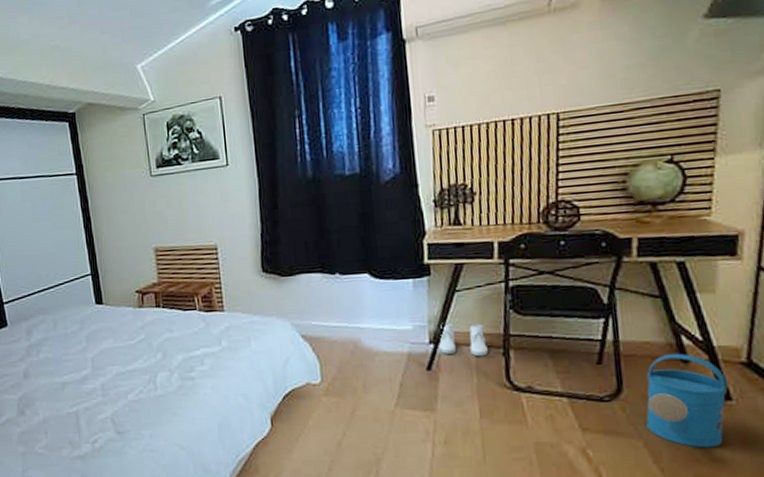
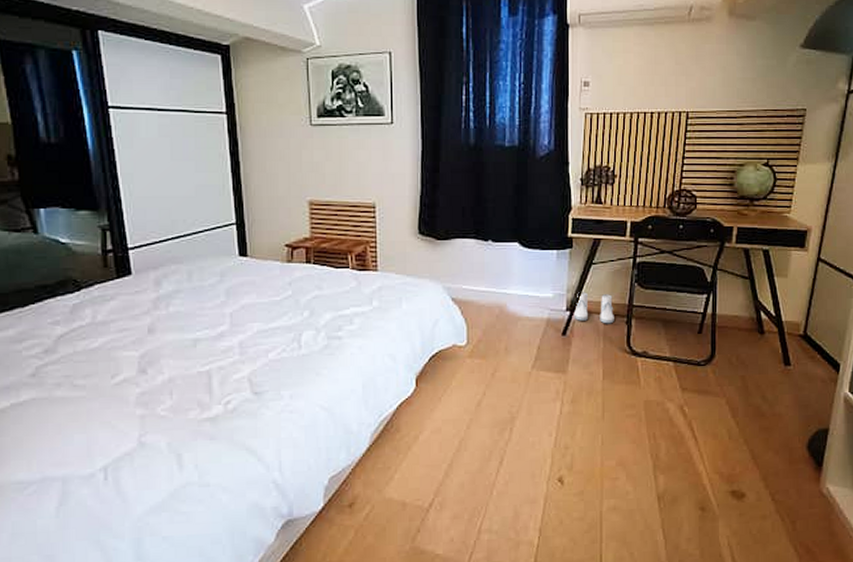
watering can: present [646,353,727,448] -> none [729,326,788,405]

